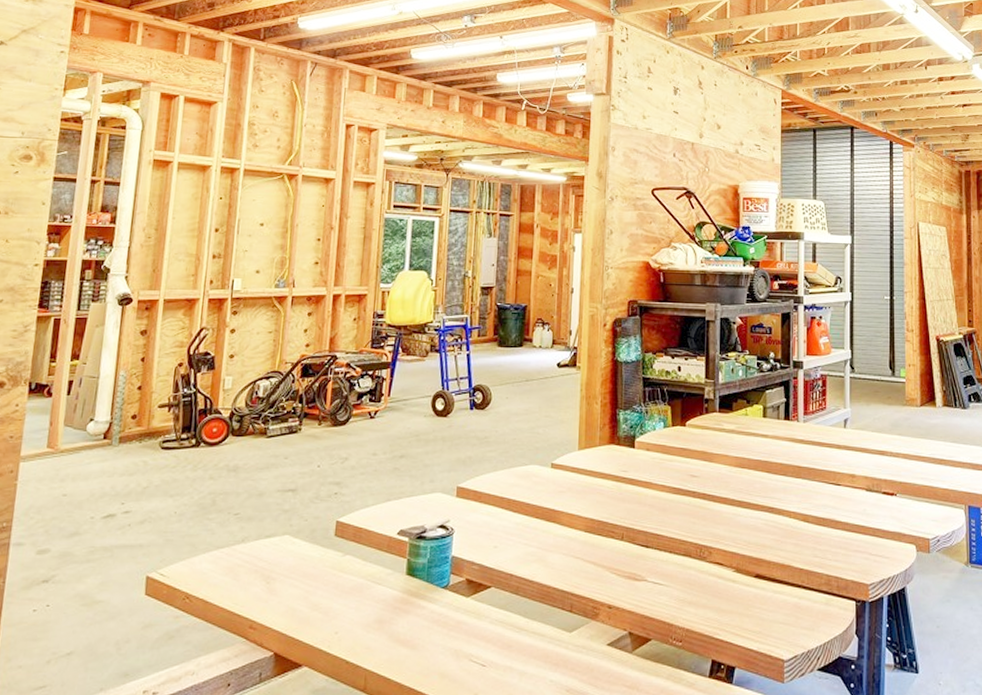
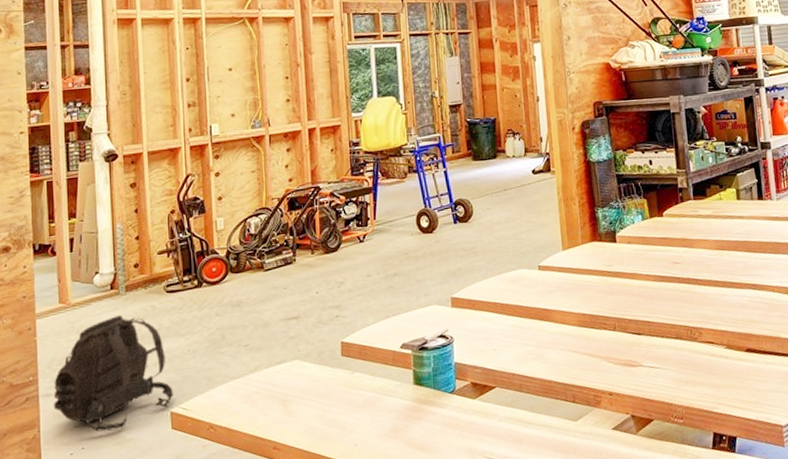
backpack: none [23,468,154,589] -> present [53,315,174,432]

